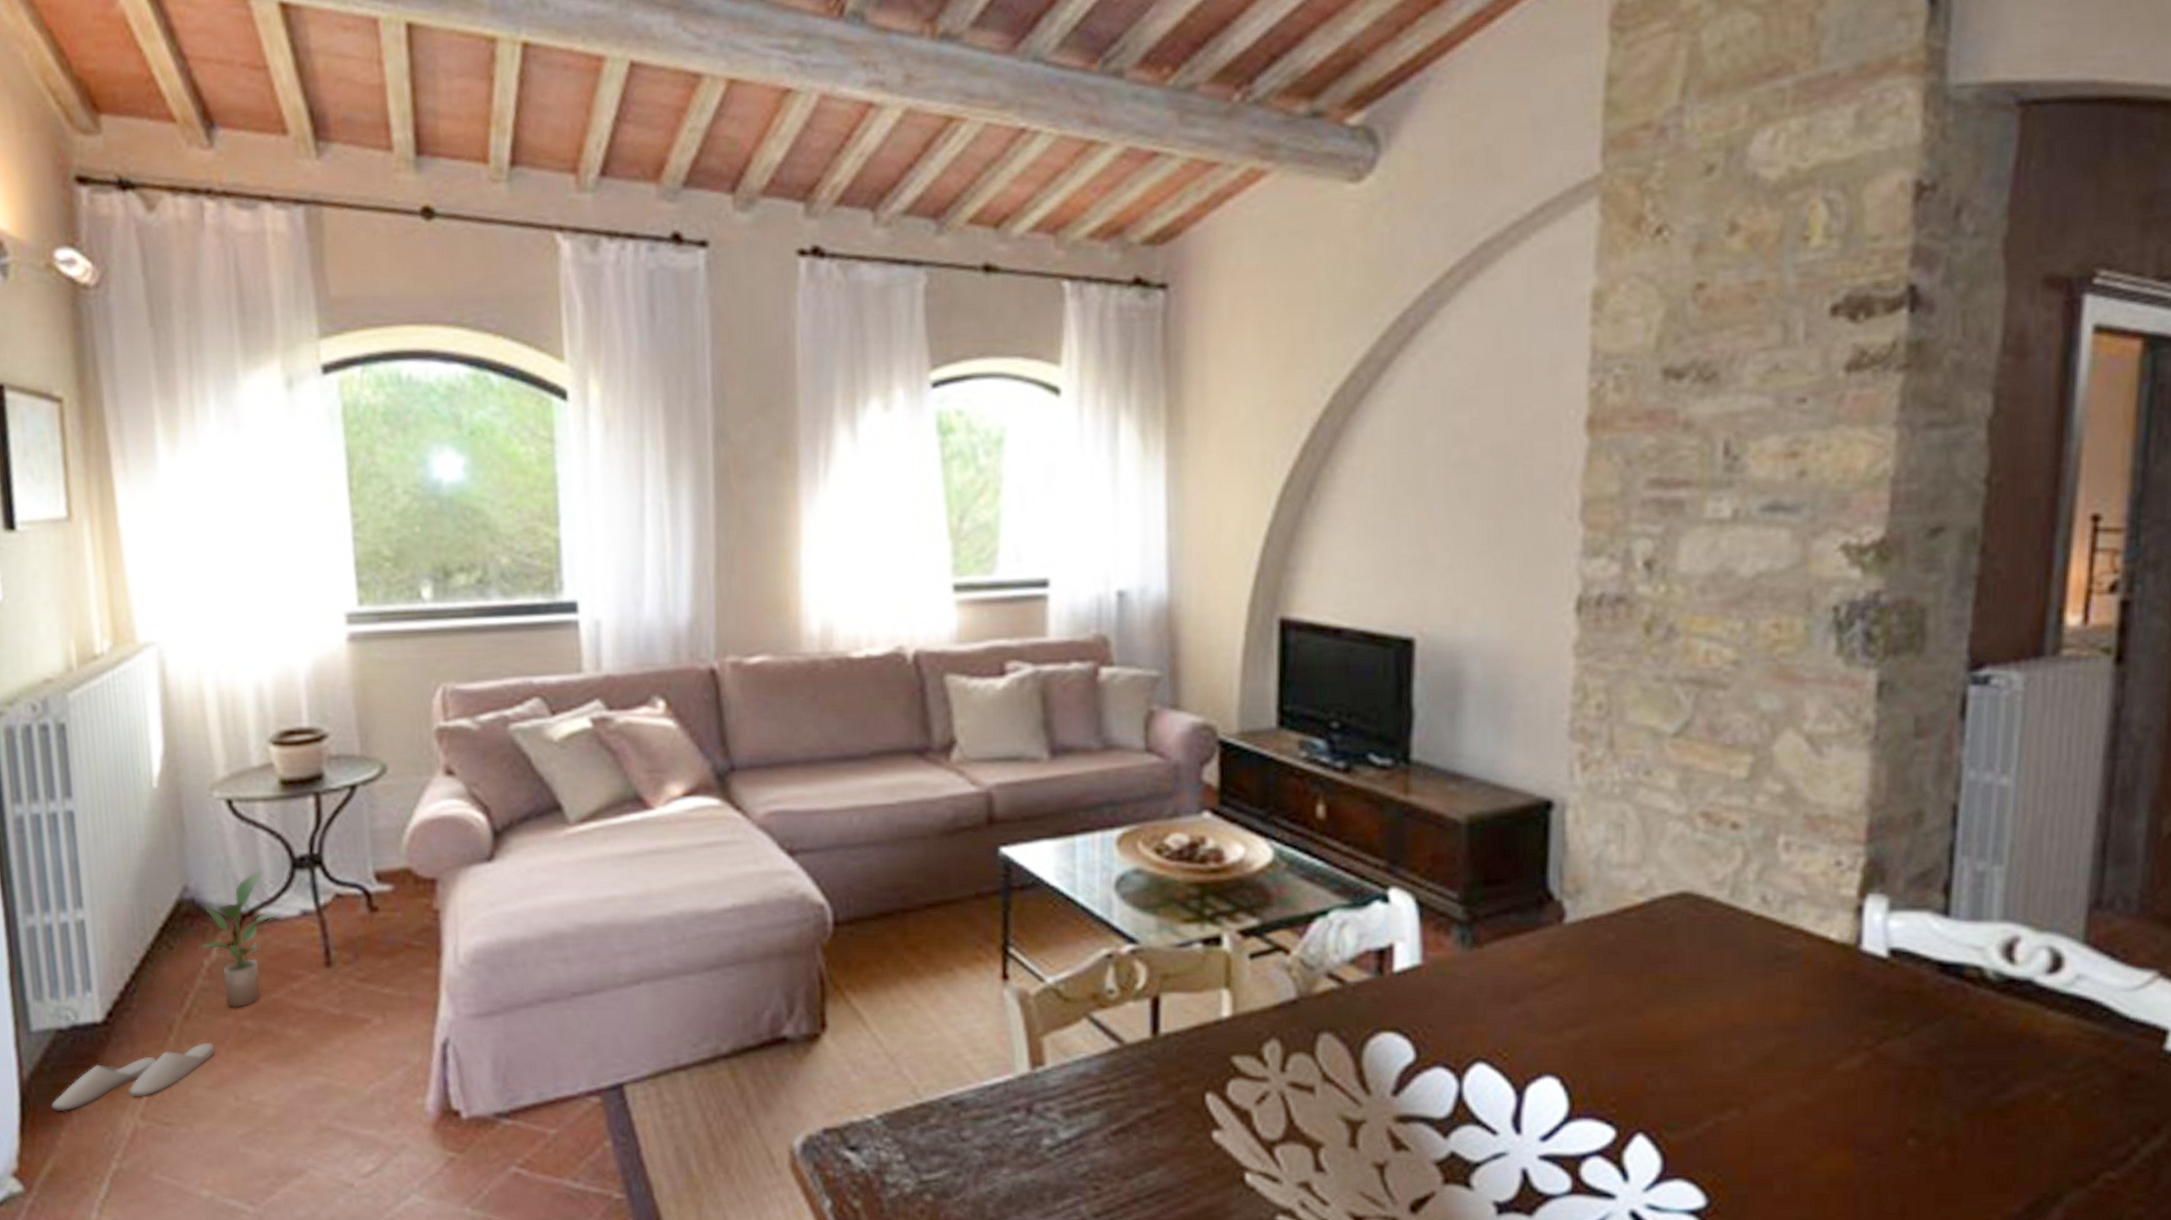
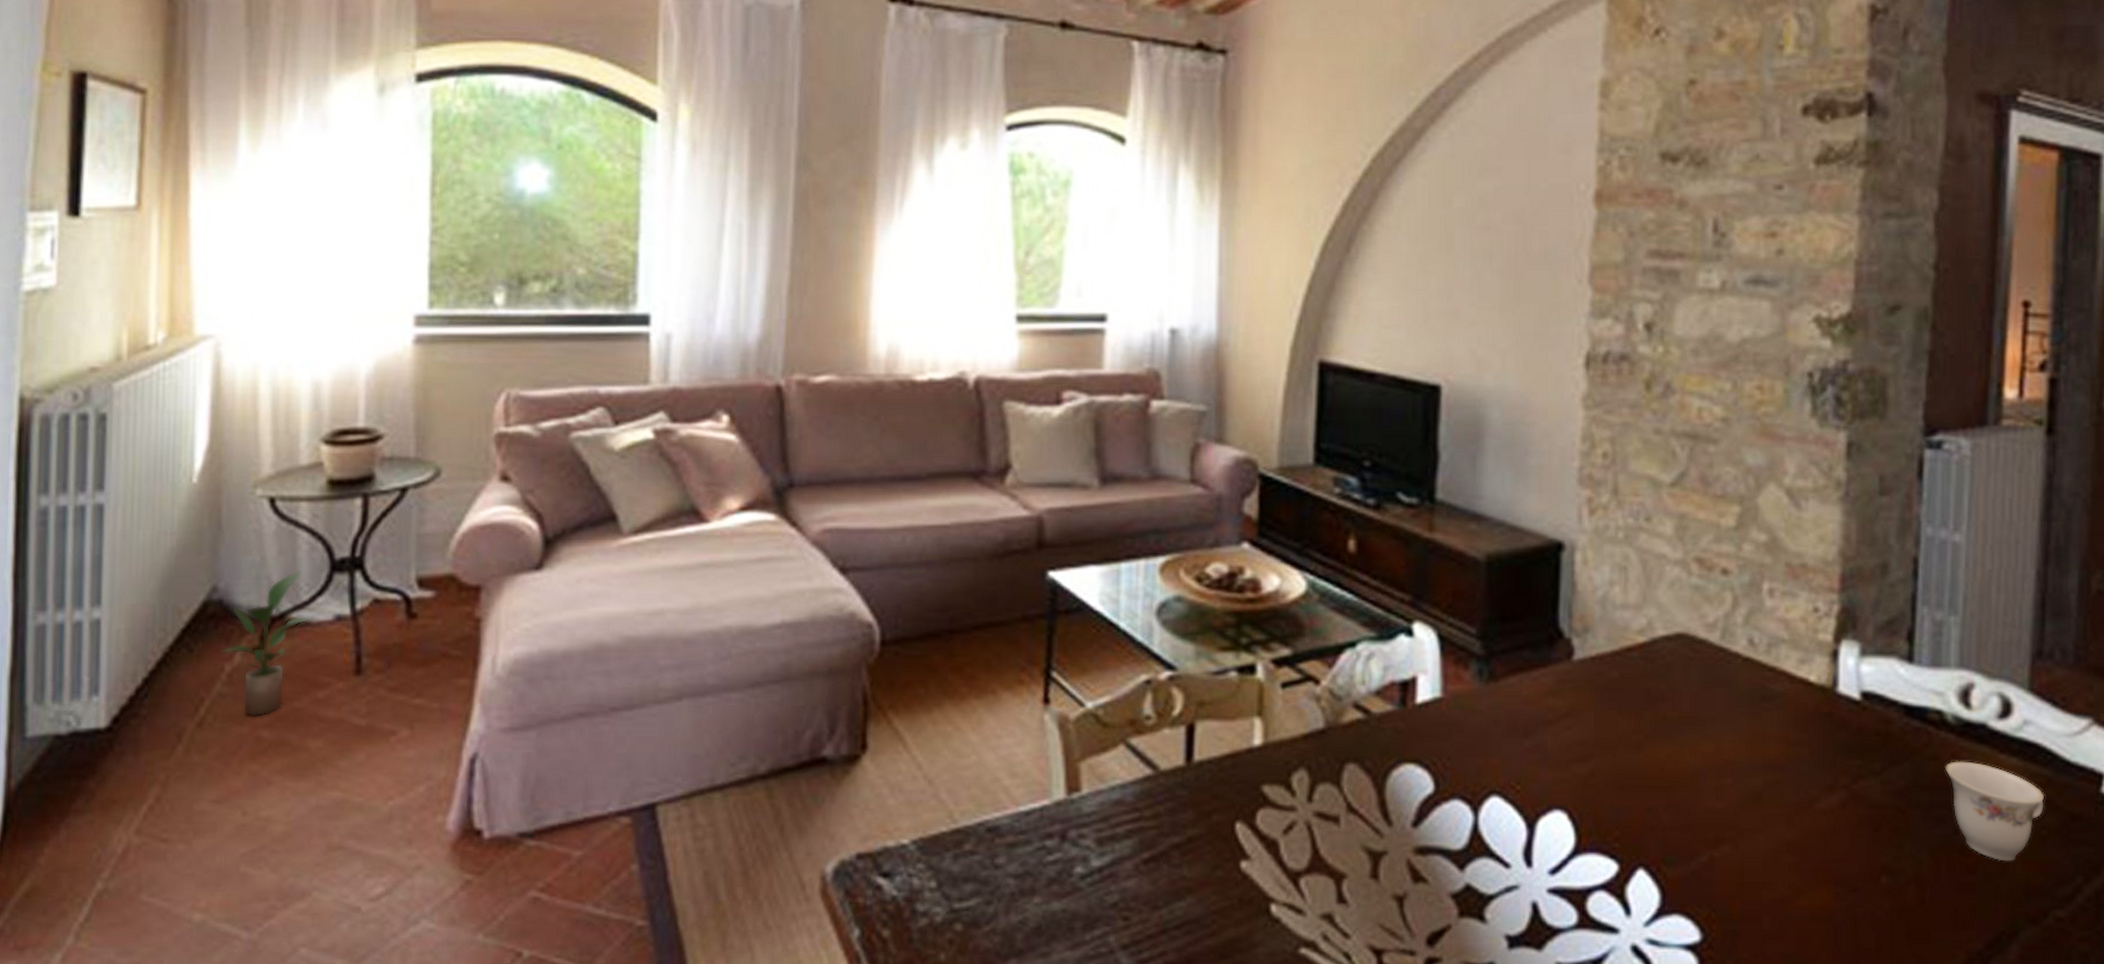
slippers: present [52,1042,215,1112] -> none [38,752,226,826]
teacup: none [1984,1019,2097,1123] -> present [1945,761,2044,862]

